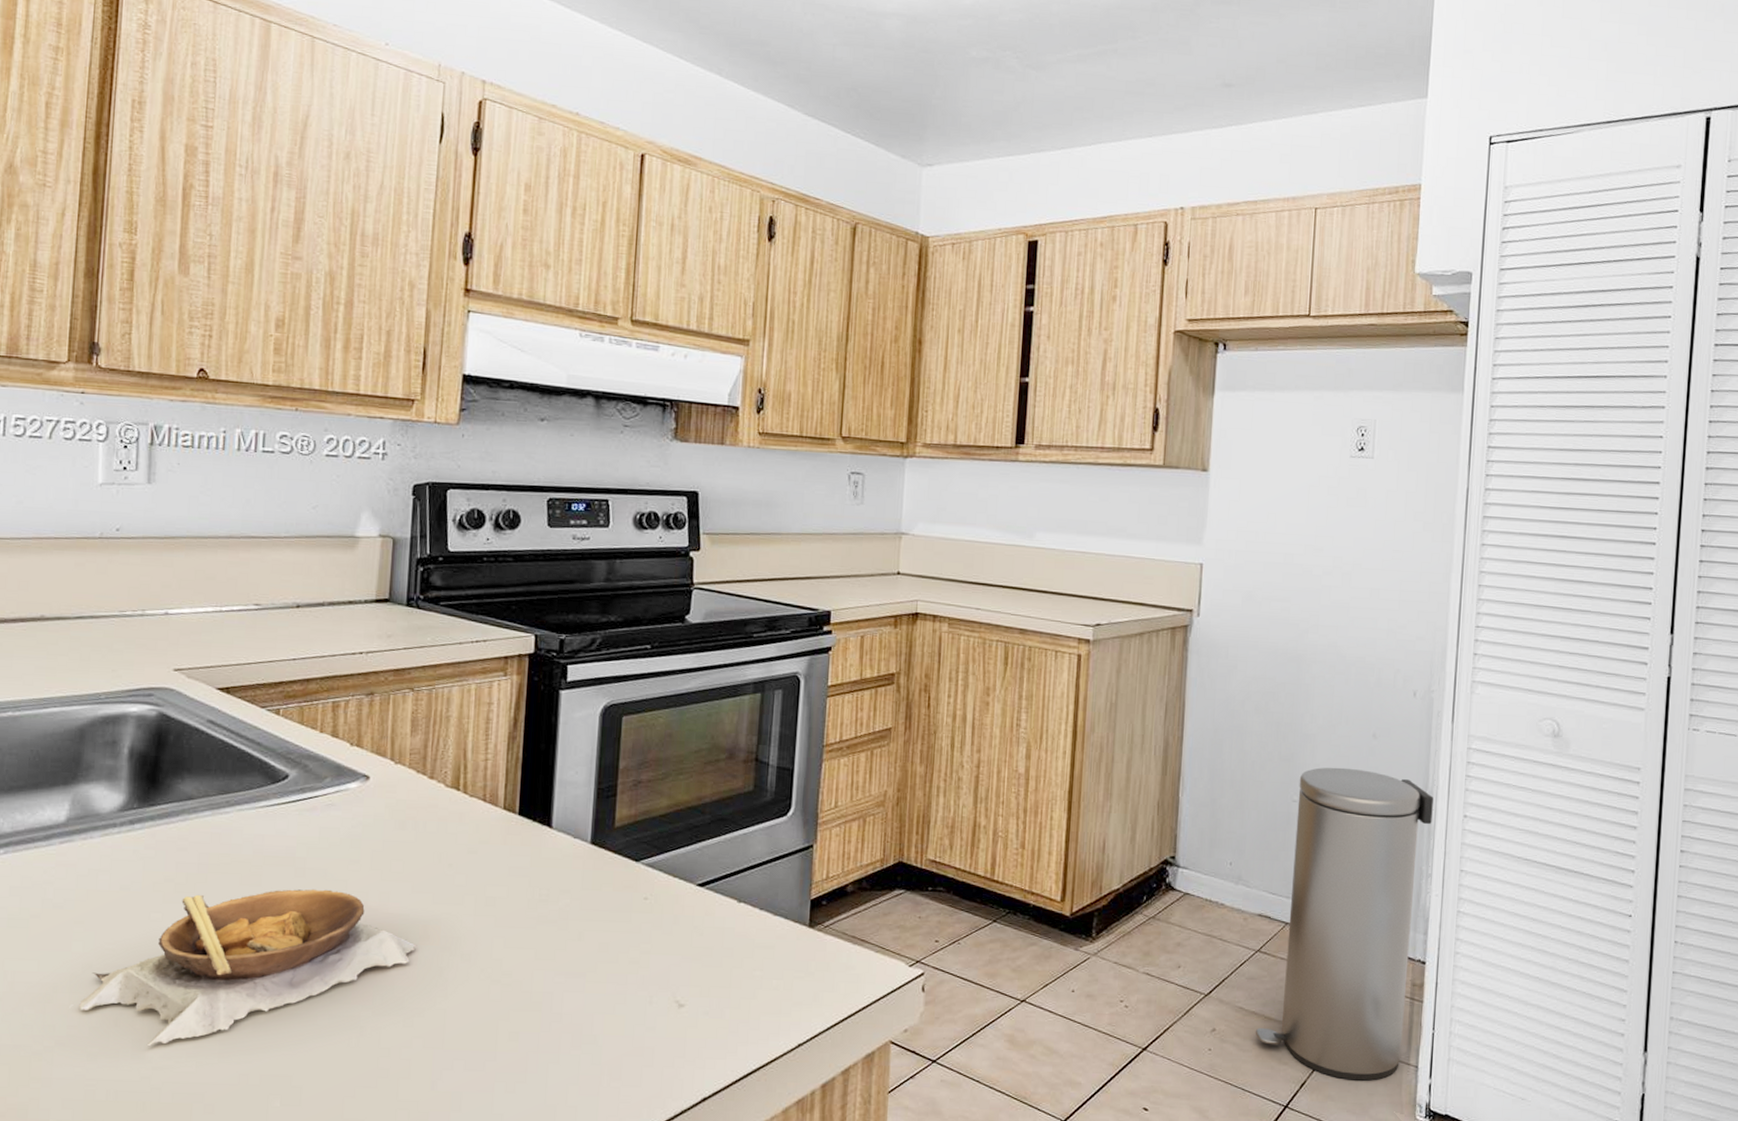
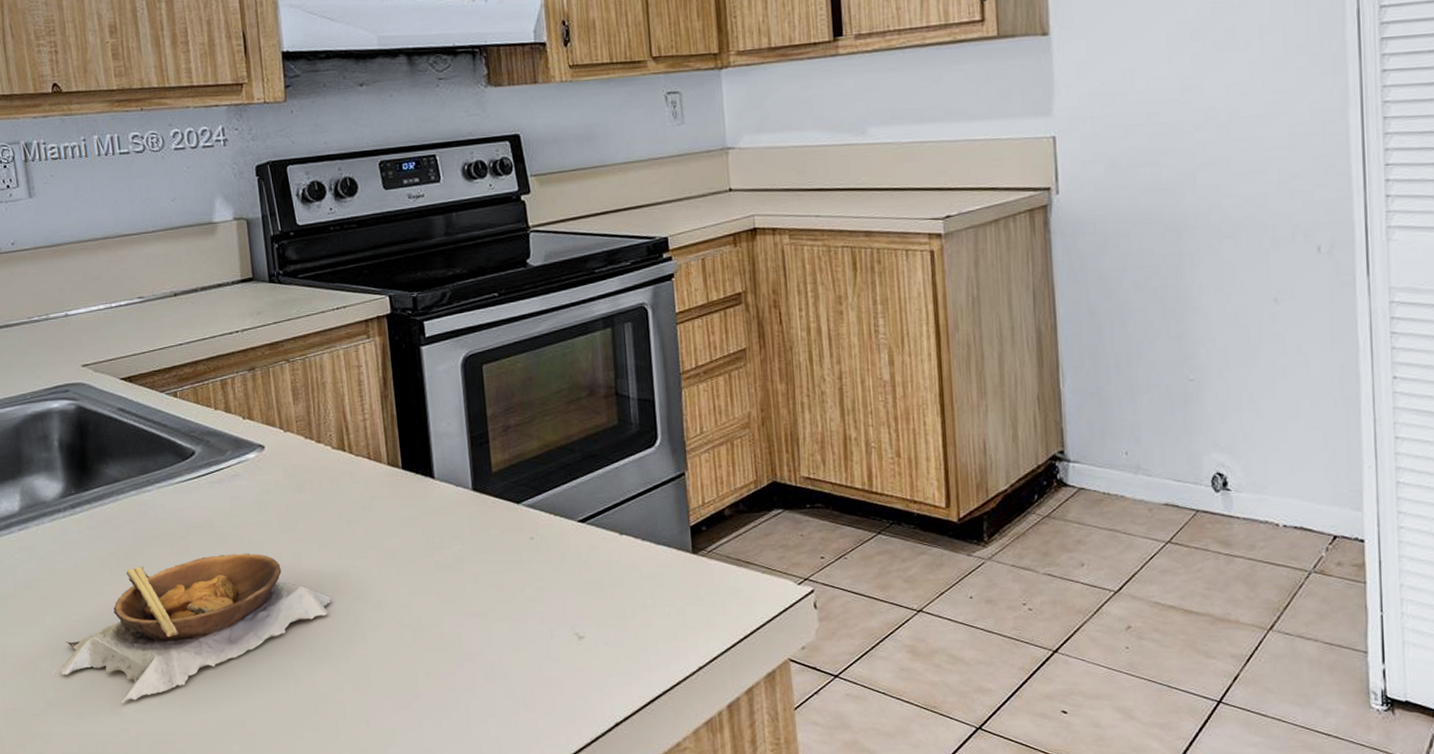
pedal bin: present [1255,767,1434,1081] -> none [1175,338,1355,671]

